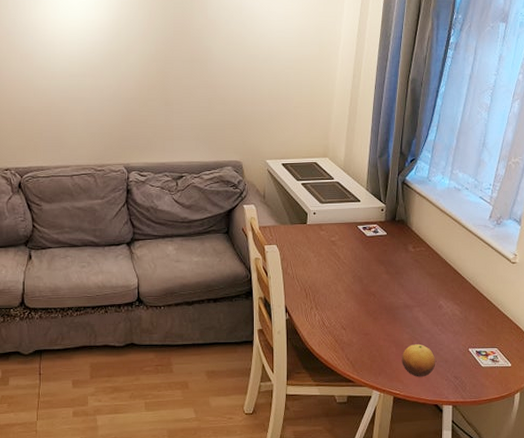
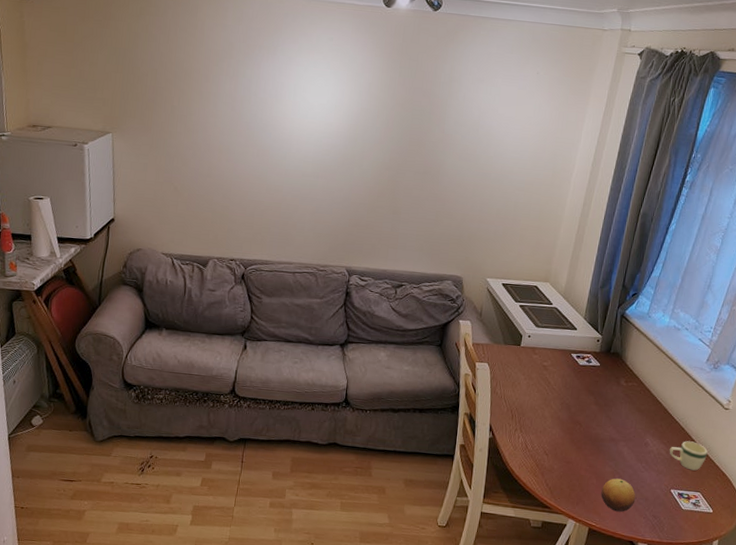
mug: none [463,299,500,327] -> present [669,441,708,471]

